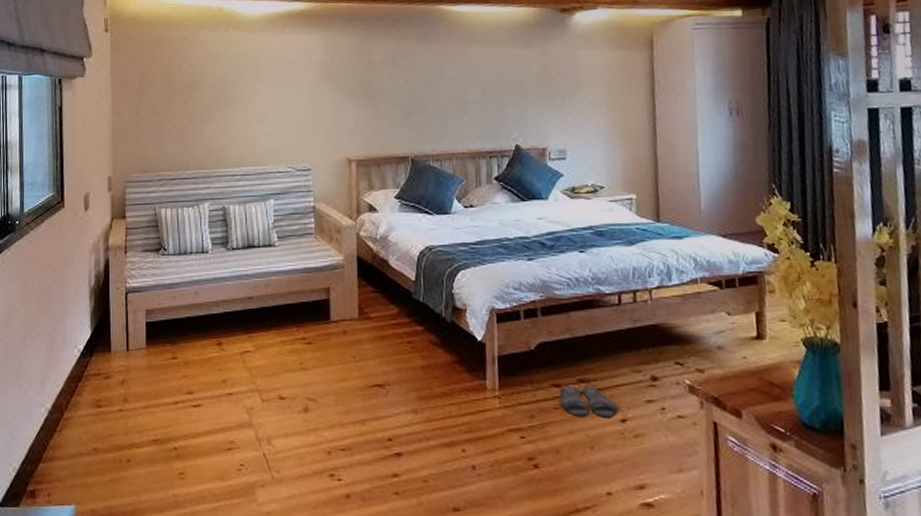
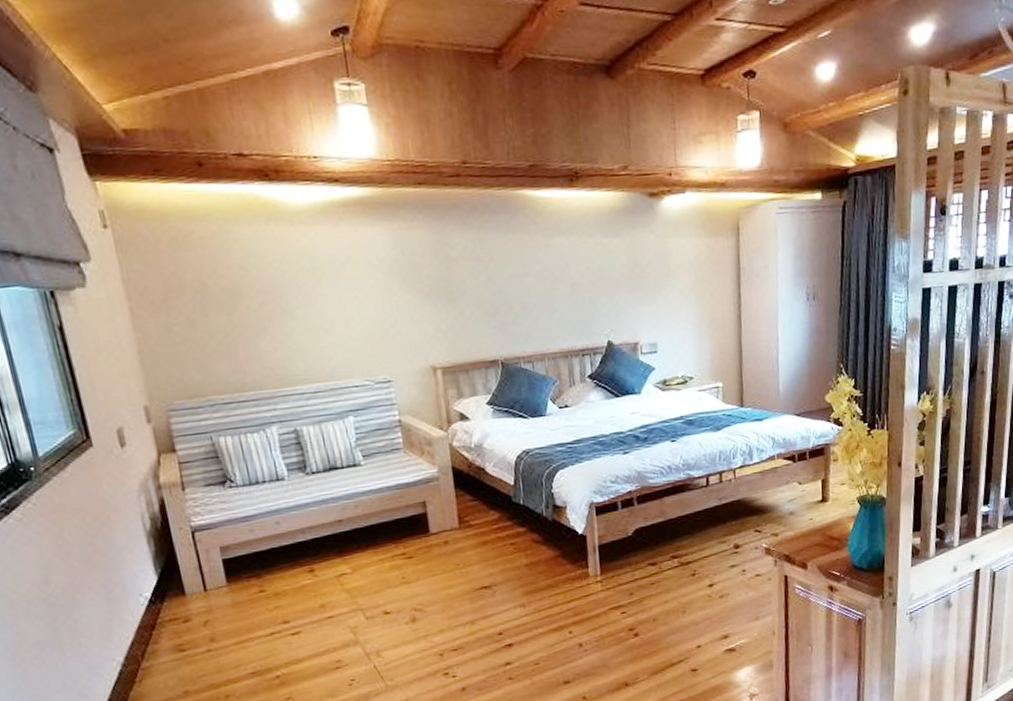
slippers: present [558,386,618,418] -> none [654,560,706,589]

